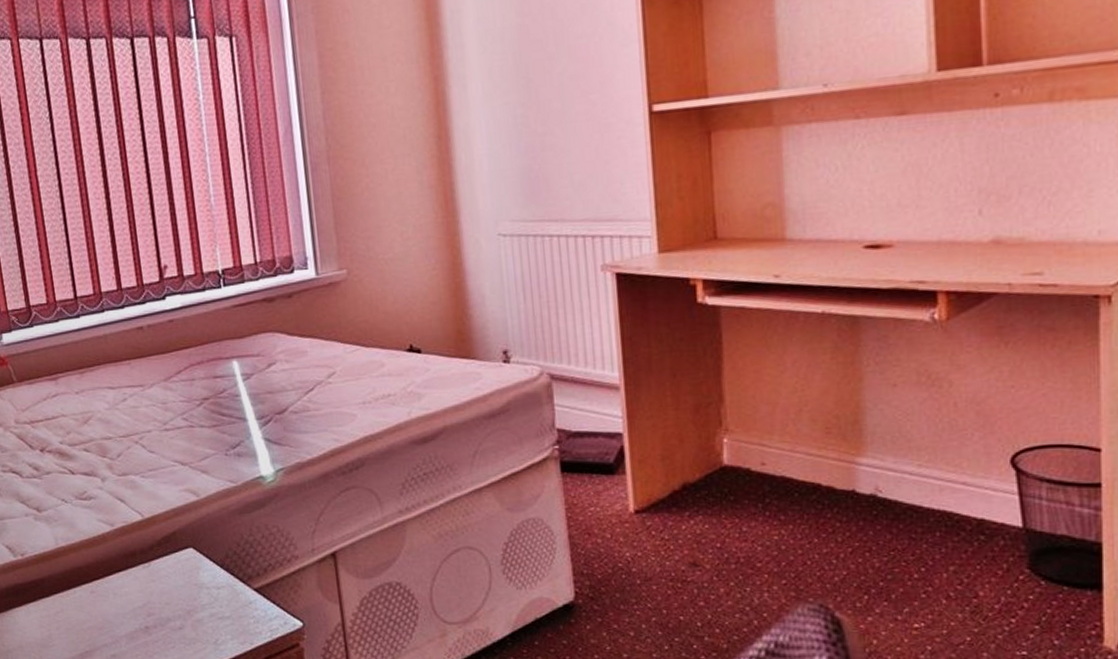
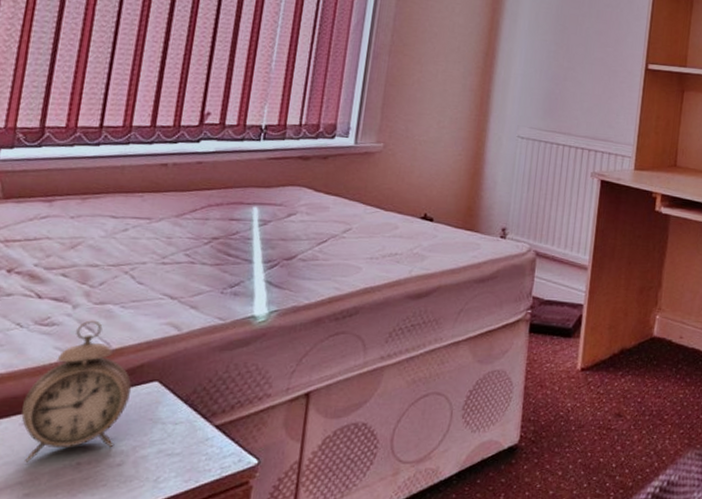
alarm clock: none [87,491,173,627] -> present [21,320,132,462]

